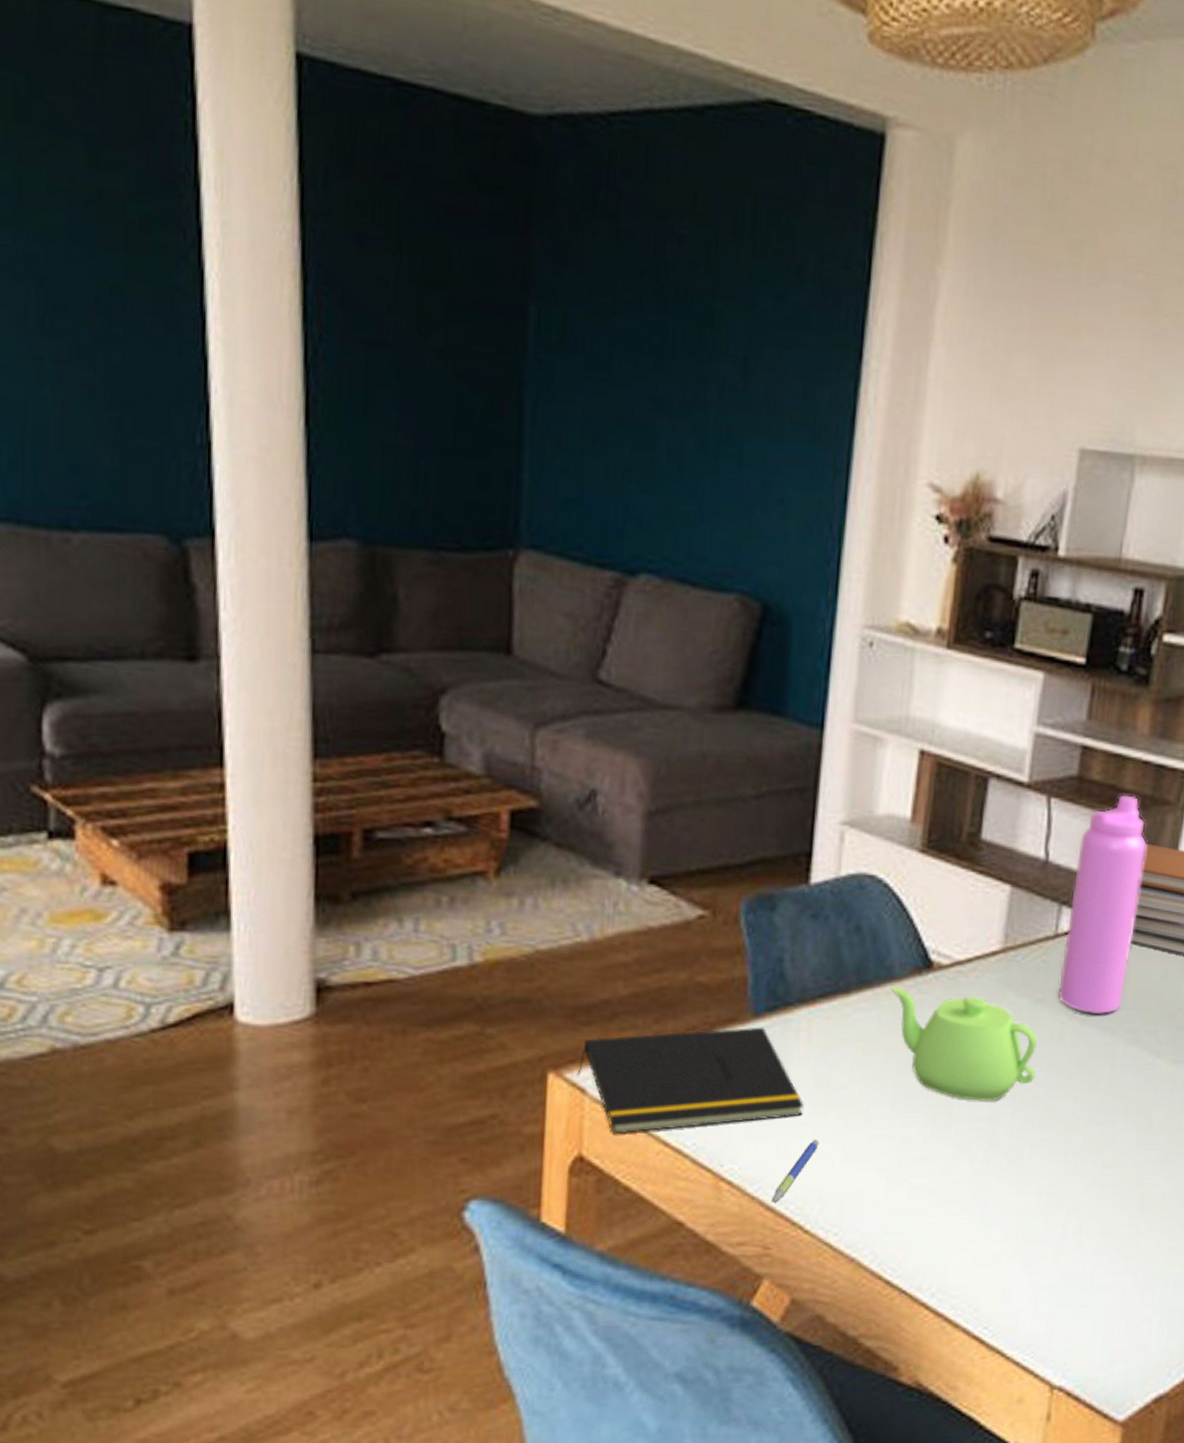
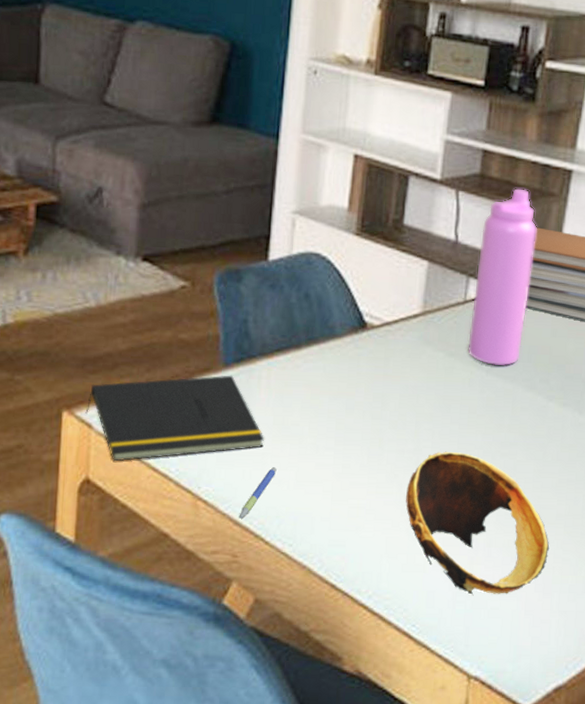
teapot: present [890,985,1037,1101] -> none [333,342,451,437]
bowl: none [978,1119,1153,1292] -> present [406,451,550,596]

